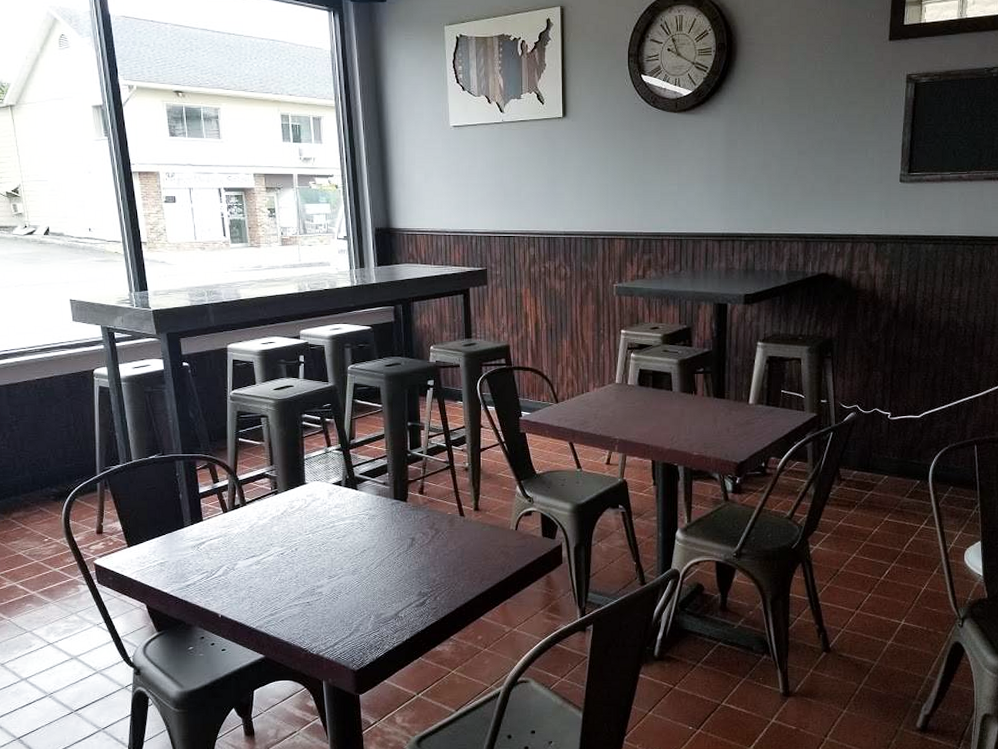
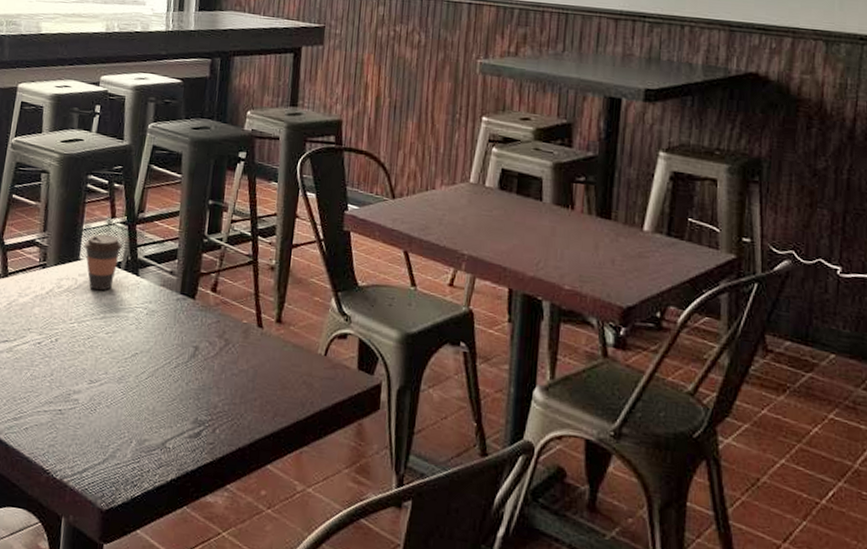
coffee cup: none [307,460,340,506] -> present [83,234,122,291]

